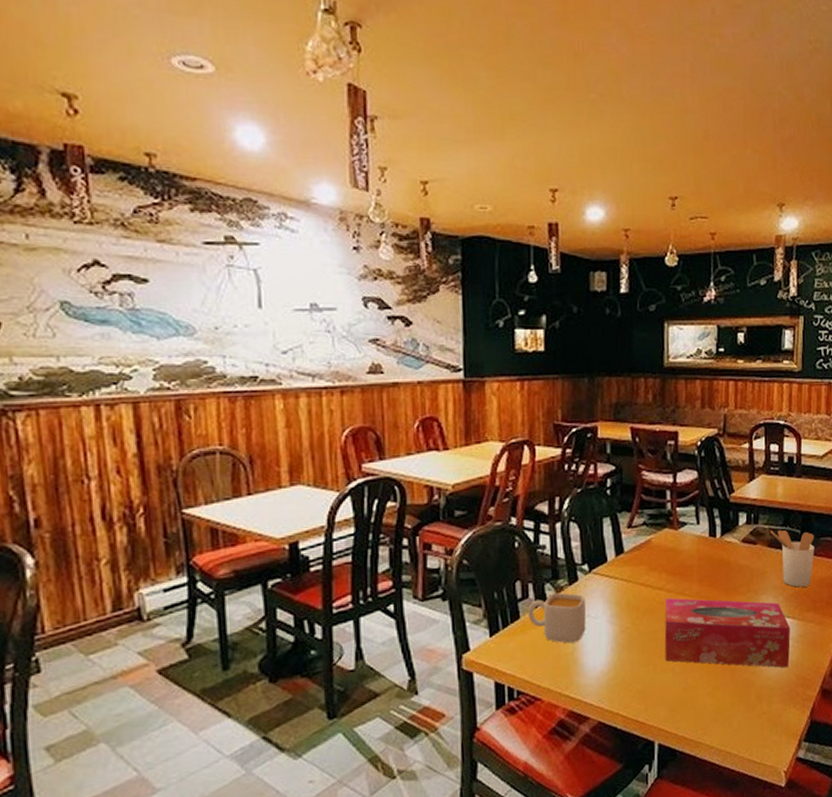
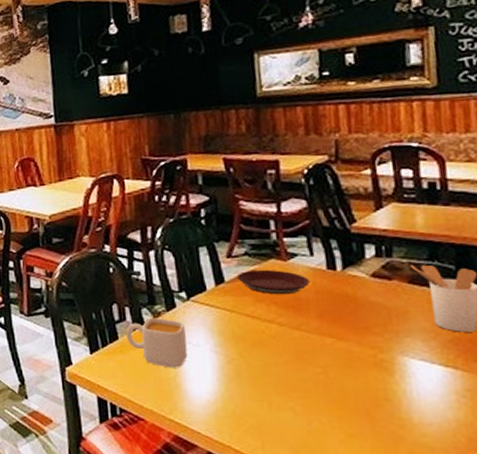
plate: none [634,538,695,563] -> present [236,269,310,295]
tissue box: present [664,597,790,668] -> none [277,331,454,426]

